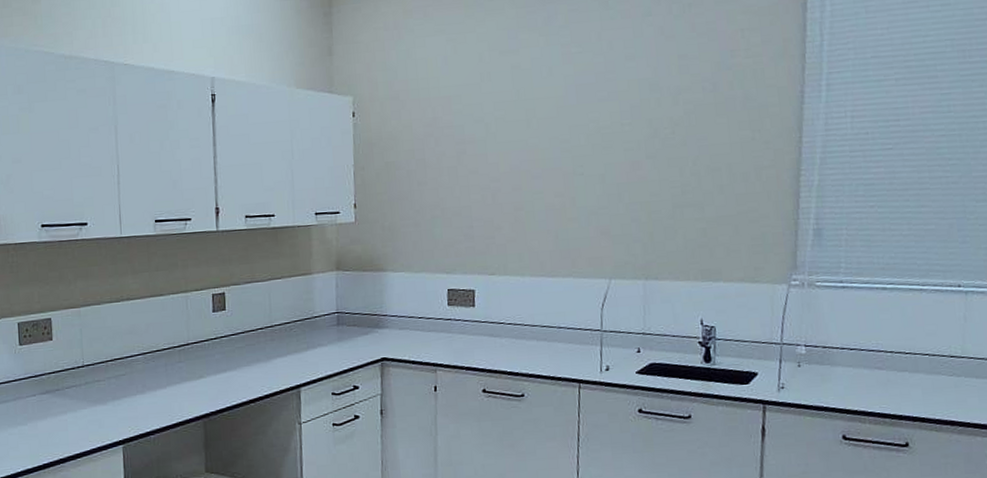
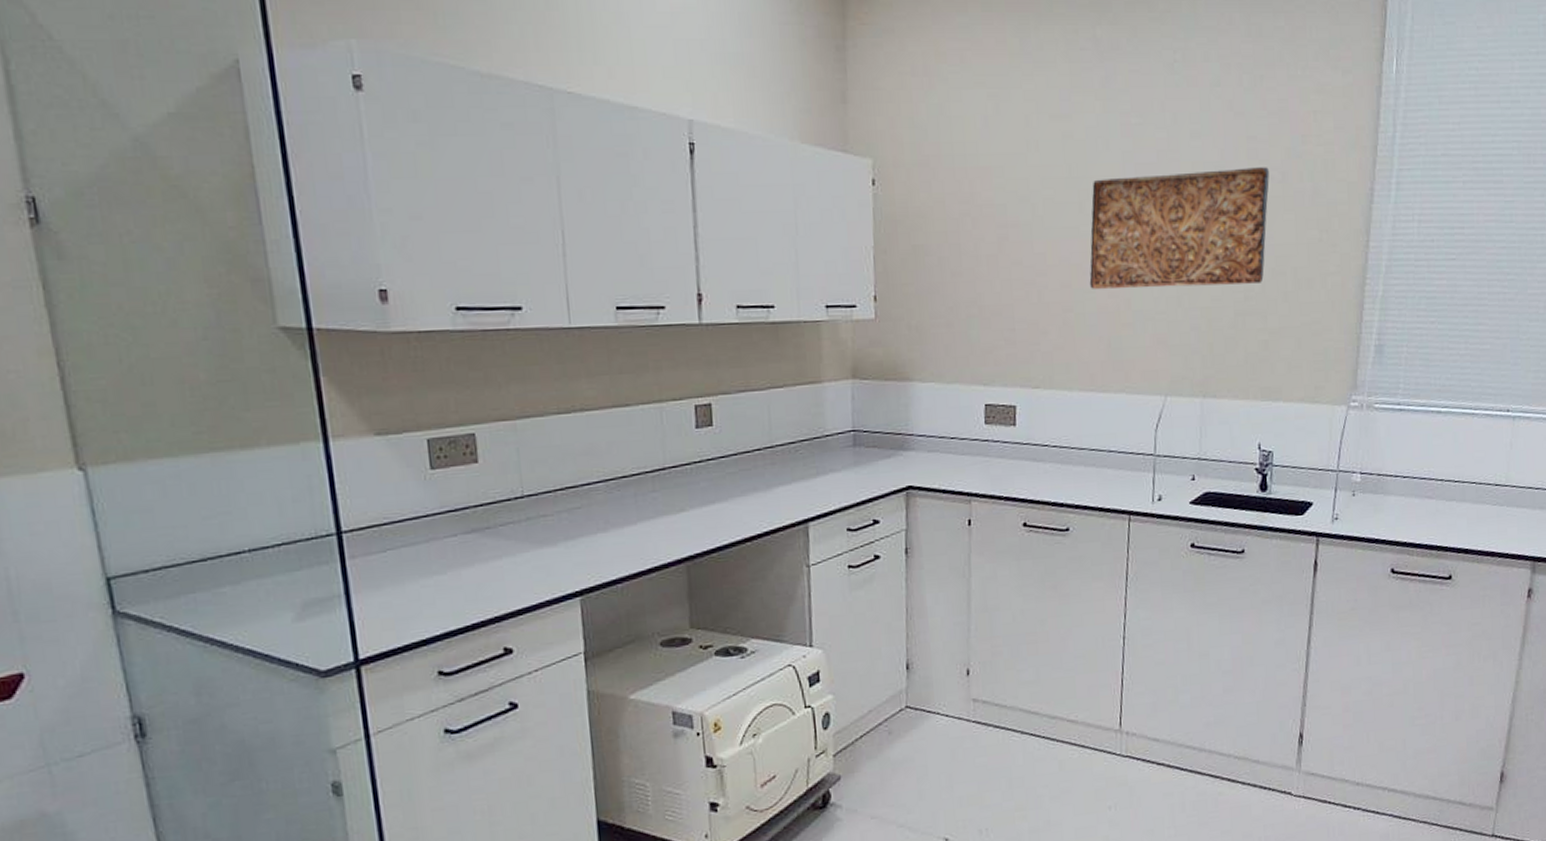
relief panel: none [537,79,701,191] -> present [1089,167,1269,290]

